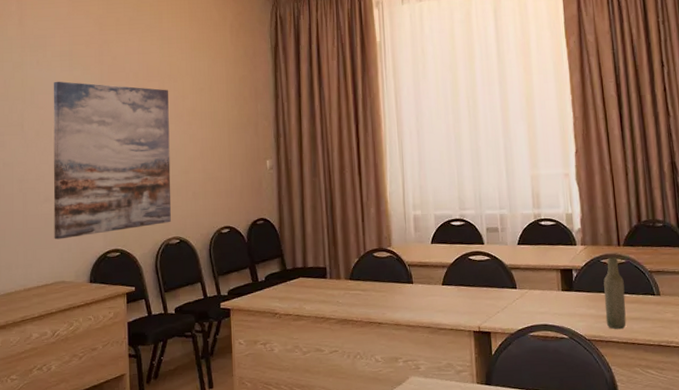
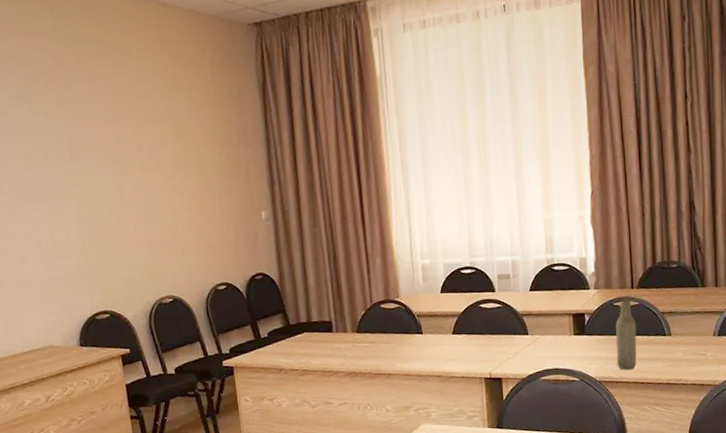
wall art: present [53,81,171,240] -> none [11,128,162,303]

